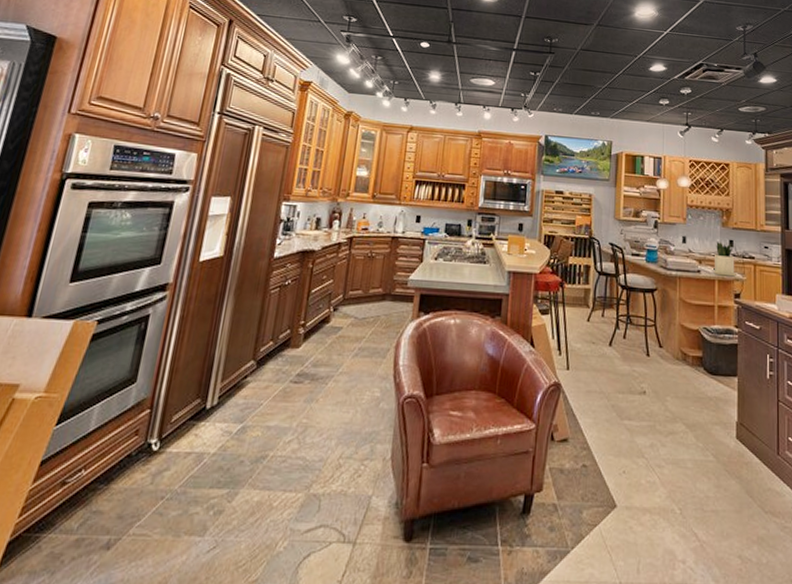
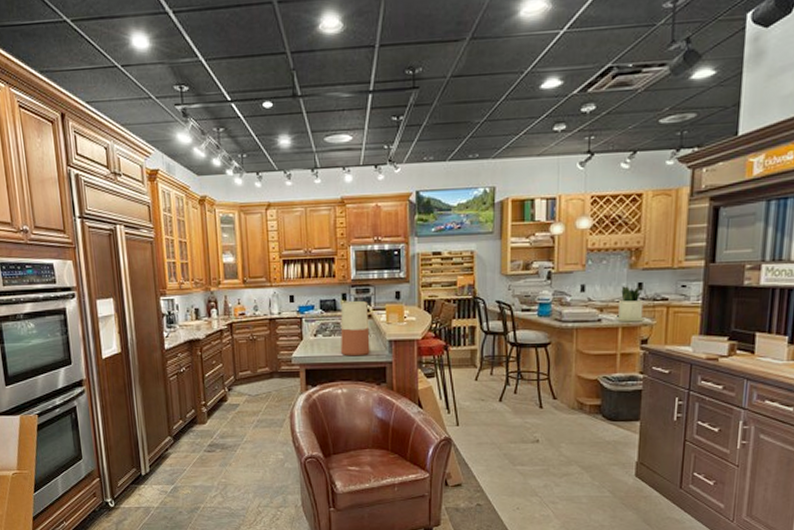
vase: none [459,228,491,286] -> present [340,301,370,357]

